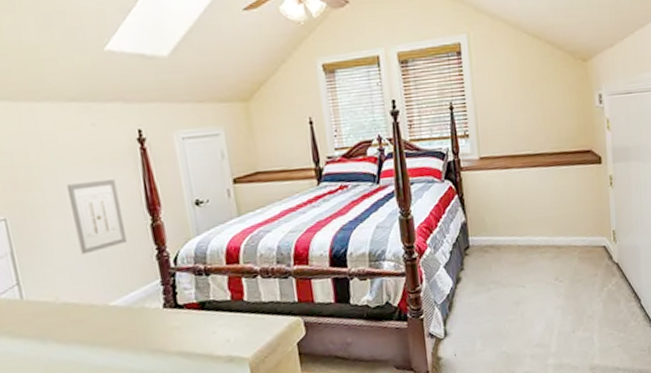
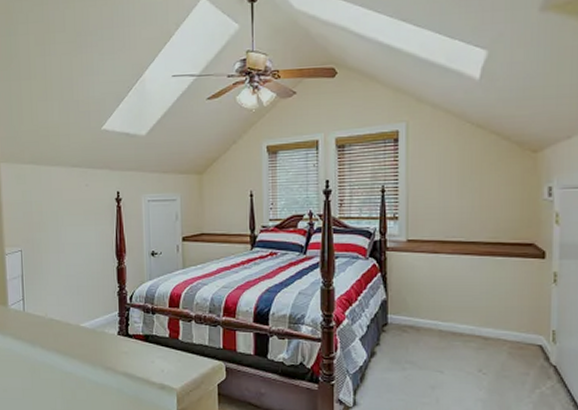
wall art: present [67,179,128,255] -> none [64,229,99,284]

